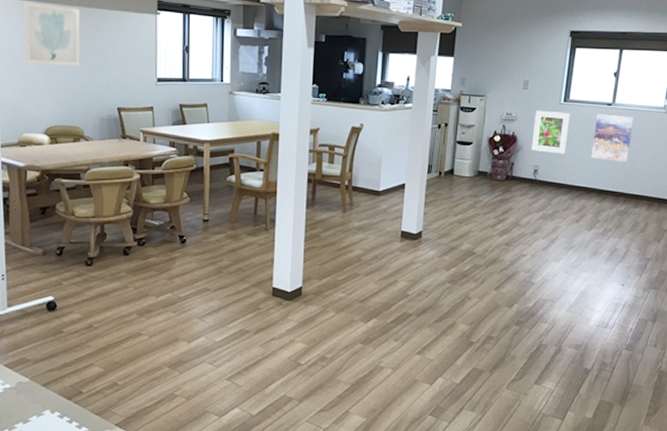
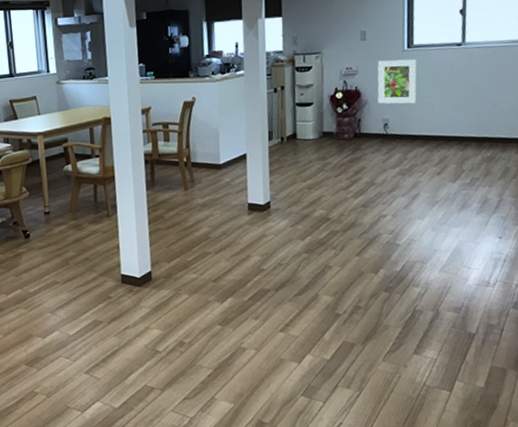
wall art: present [591,114,635,162] -> none [445,54,490,105]

